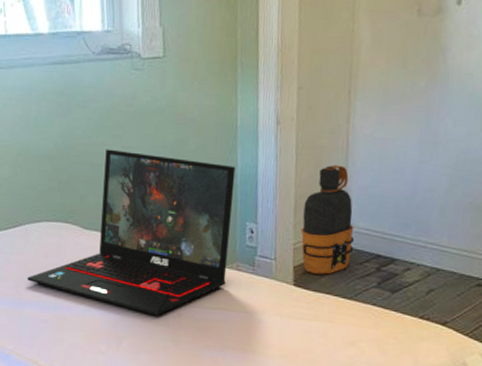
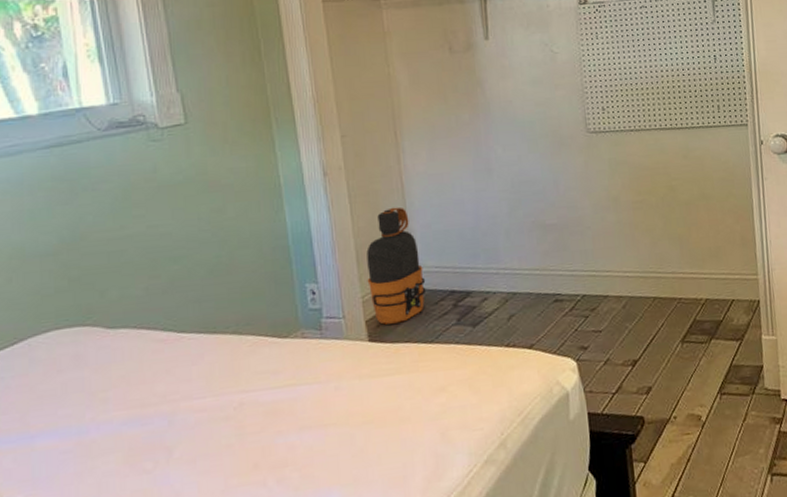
laptop: present [27,149,236,316] -> none [37,226,291,412]

